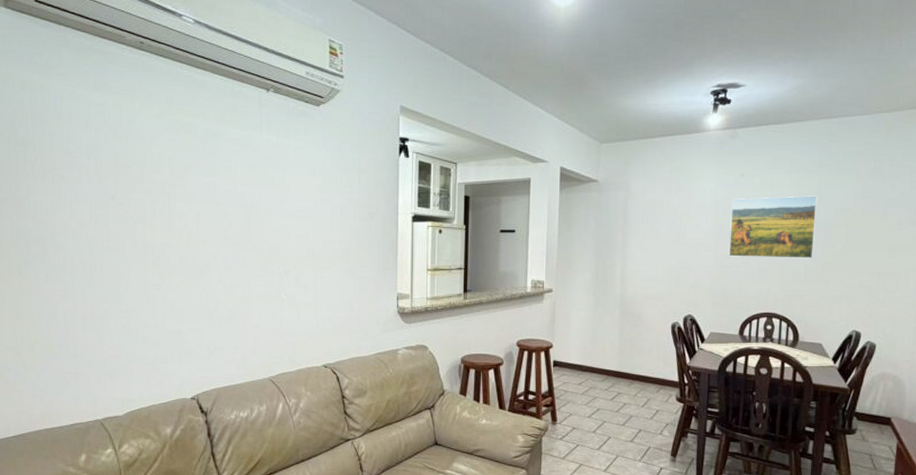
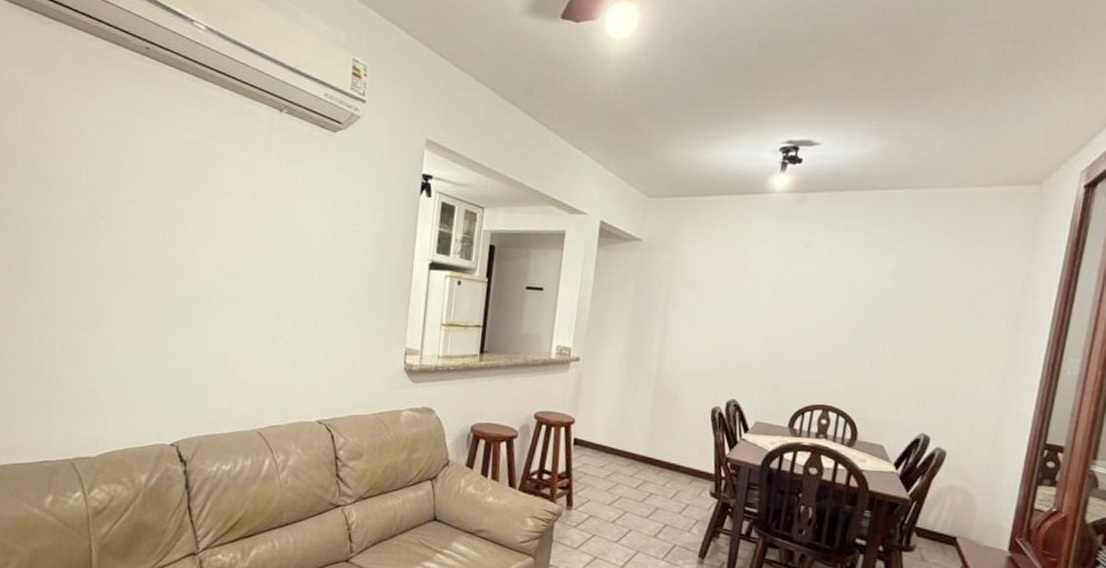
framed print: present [728,195,818,259] -> none [784,272,894,348]

